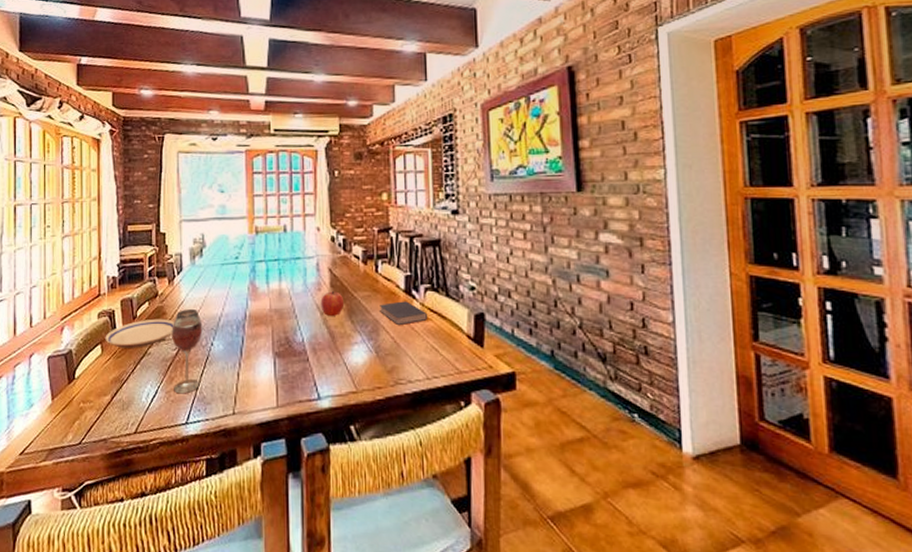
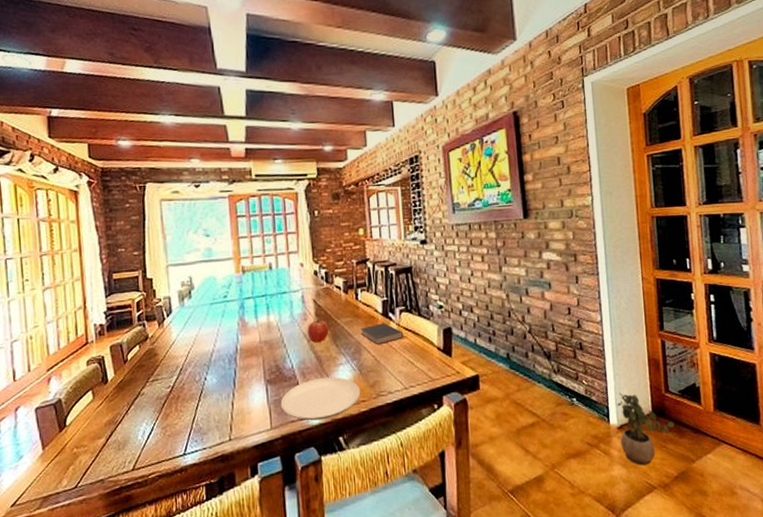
plate: present [105,318,174,348] -> none [96,359,167,392]
wineglass: present [172,308,203,394] -> none [164,347,196,428]
plate: none [288,356,377,404] -> present [280,377,361,421]
potted plant: none [692,414,772,511] -> present [617,393,675,466]

